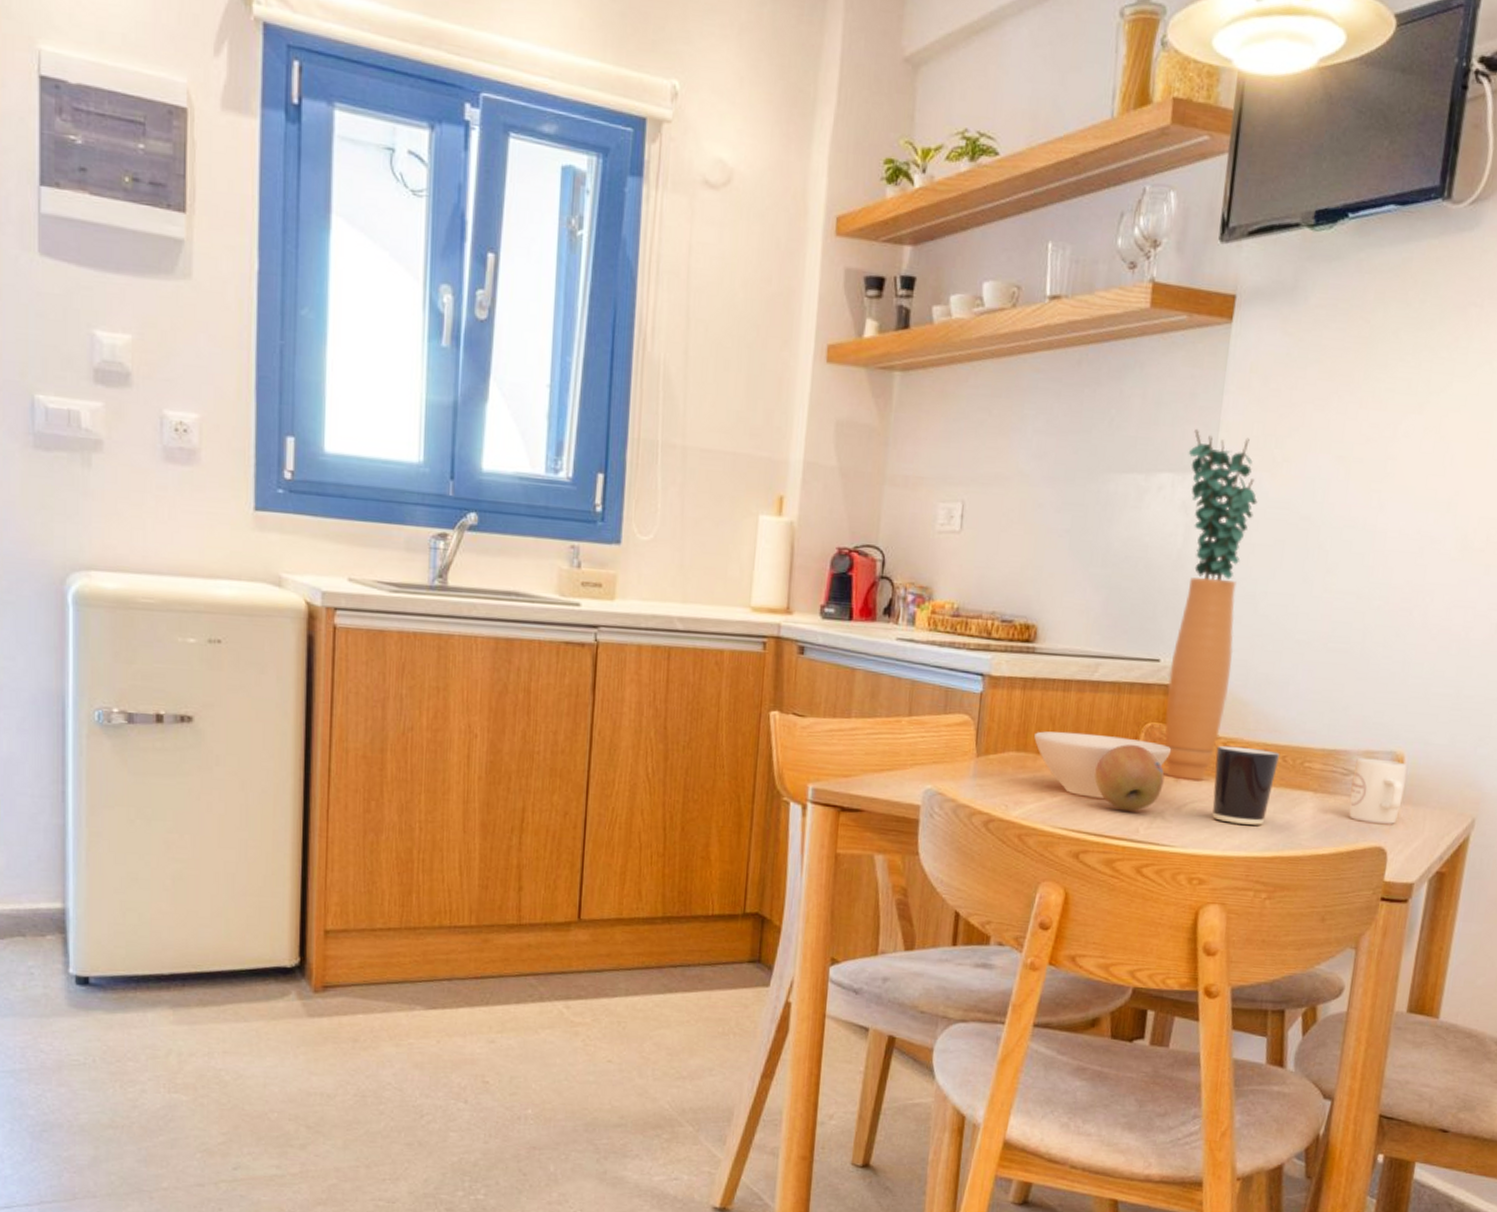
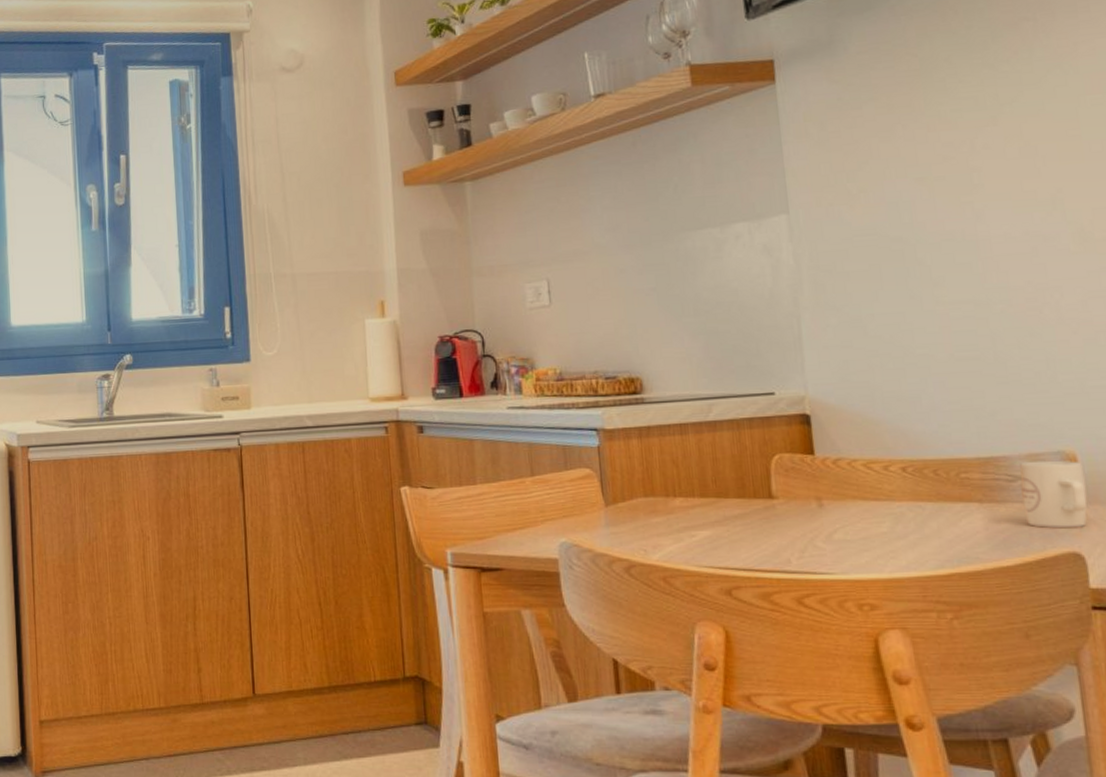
bowl: present [1034,731,1172,798] -> none [660,471,808,534]
fruit: present [1094,744,1165,811] -> none [730,477,807,543]
vase: present [1164,428,1258,782] -> none [758,178,857,507]
mug: present [1212,745,1280,825] -> none [856,465,931,544]

